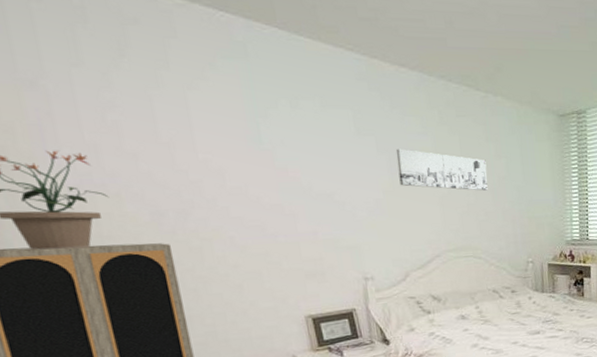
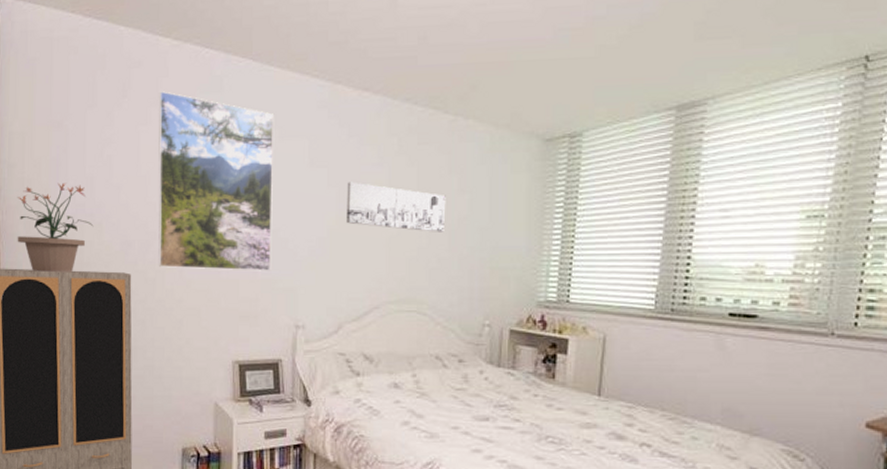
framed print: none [169,53,331,236] -> present [158,91,275,271]

